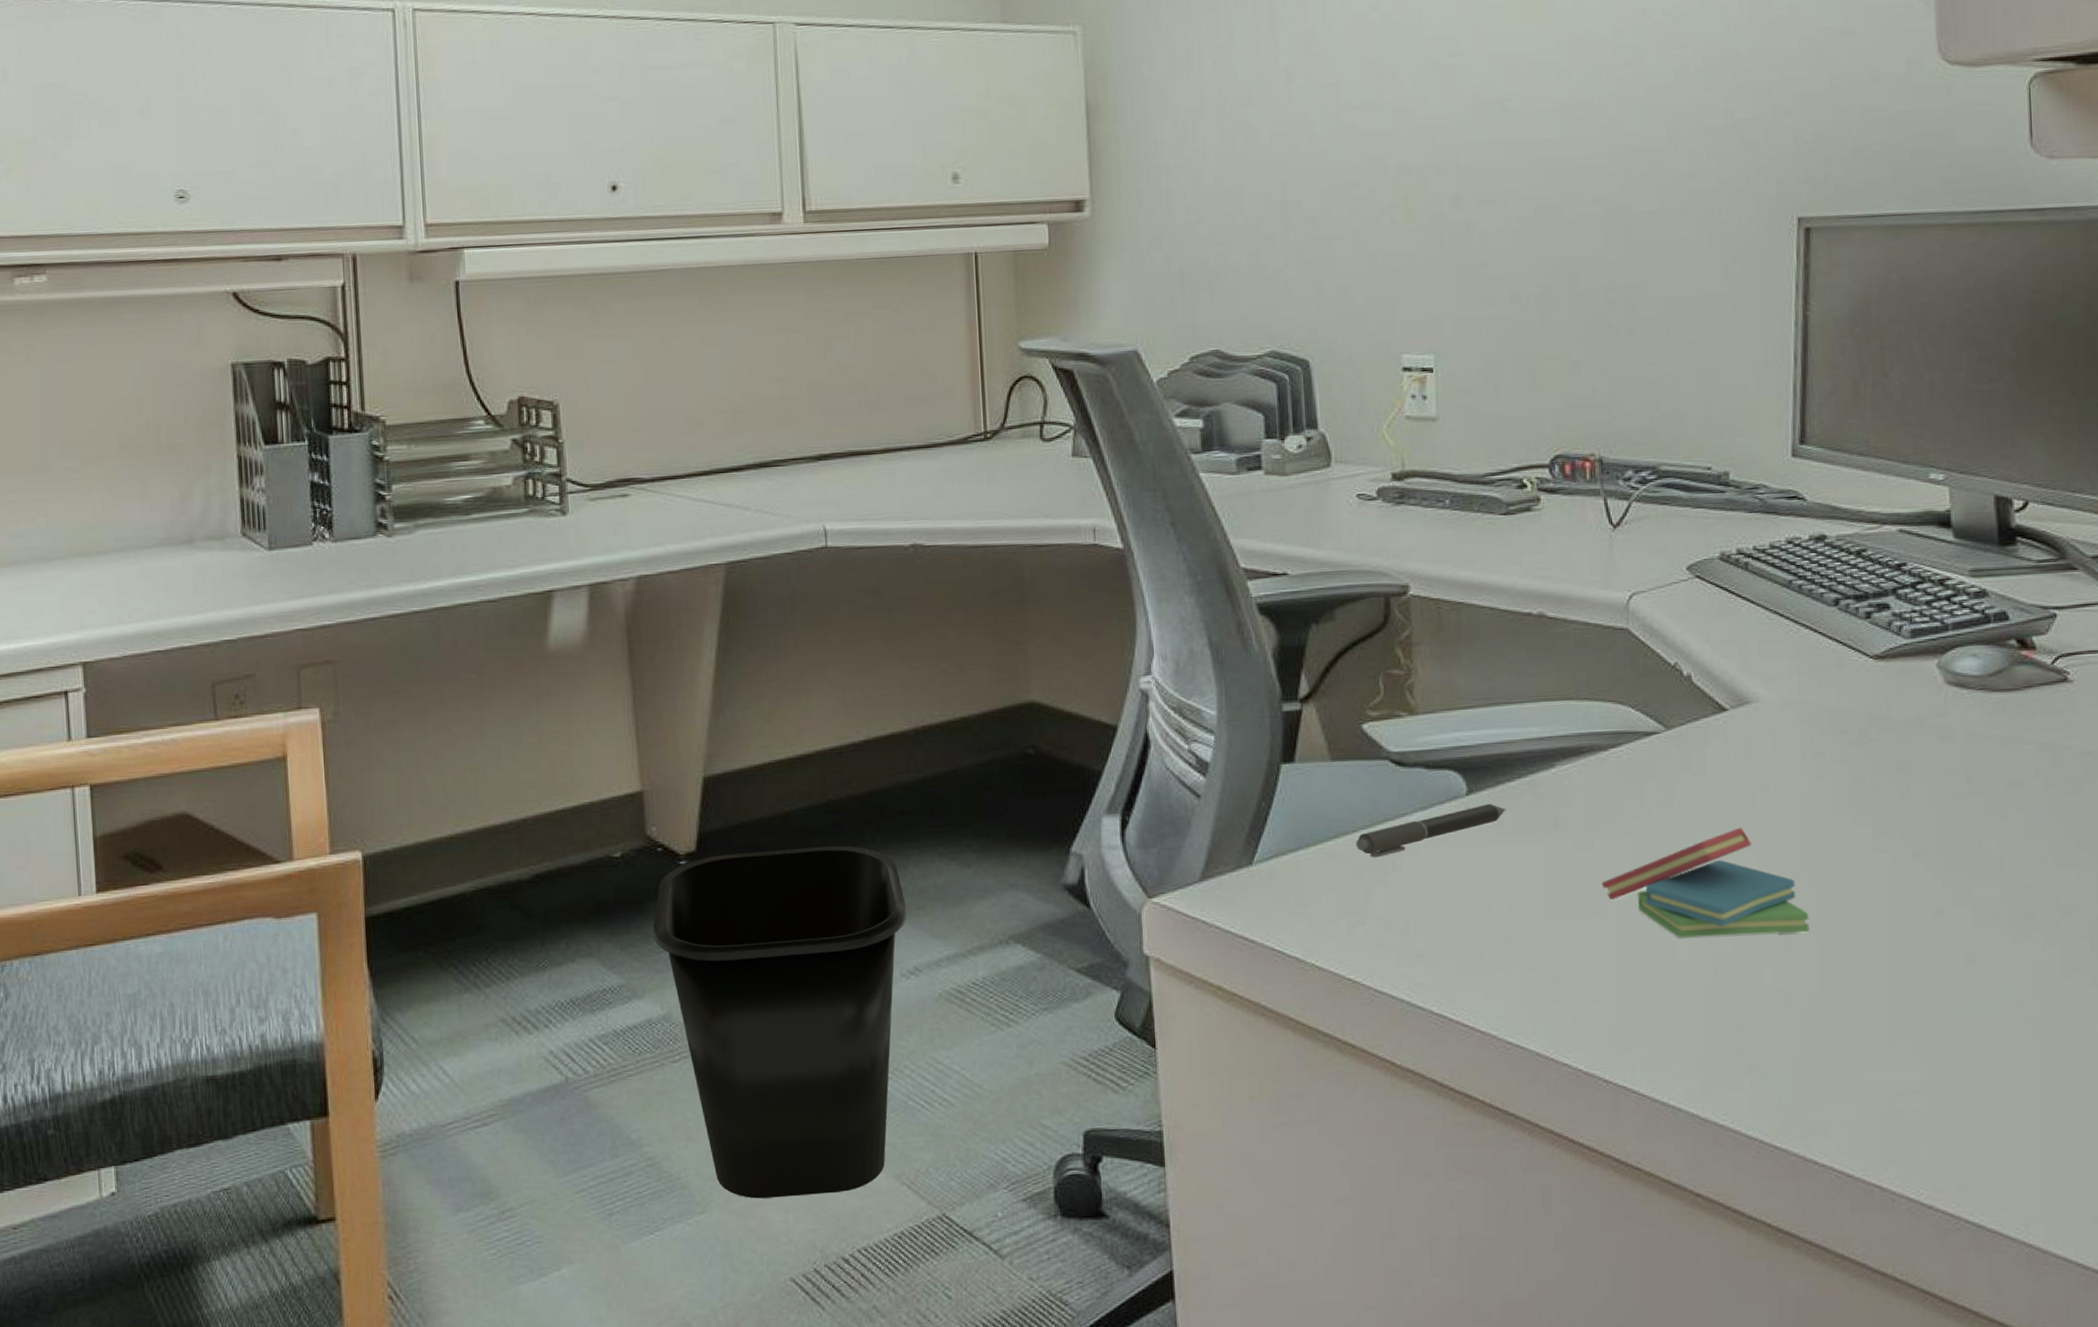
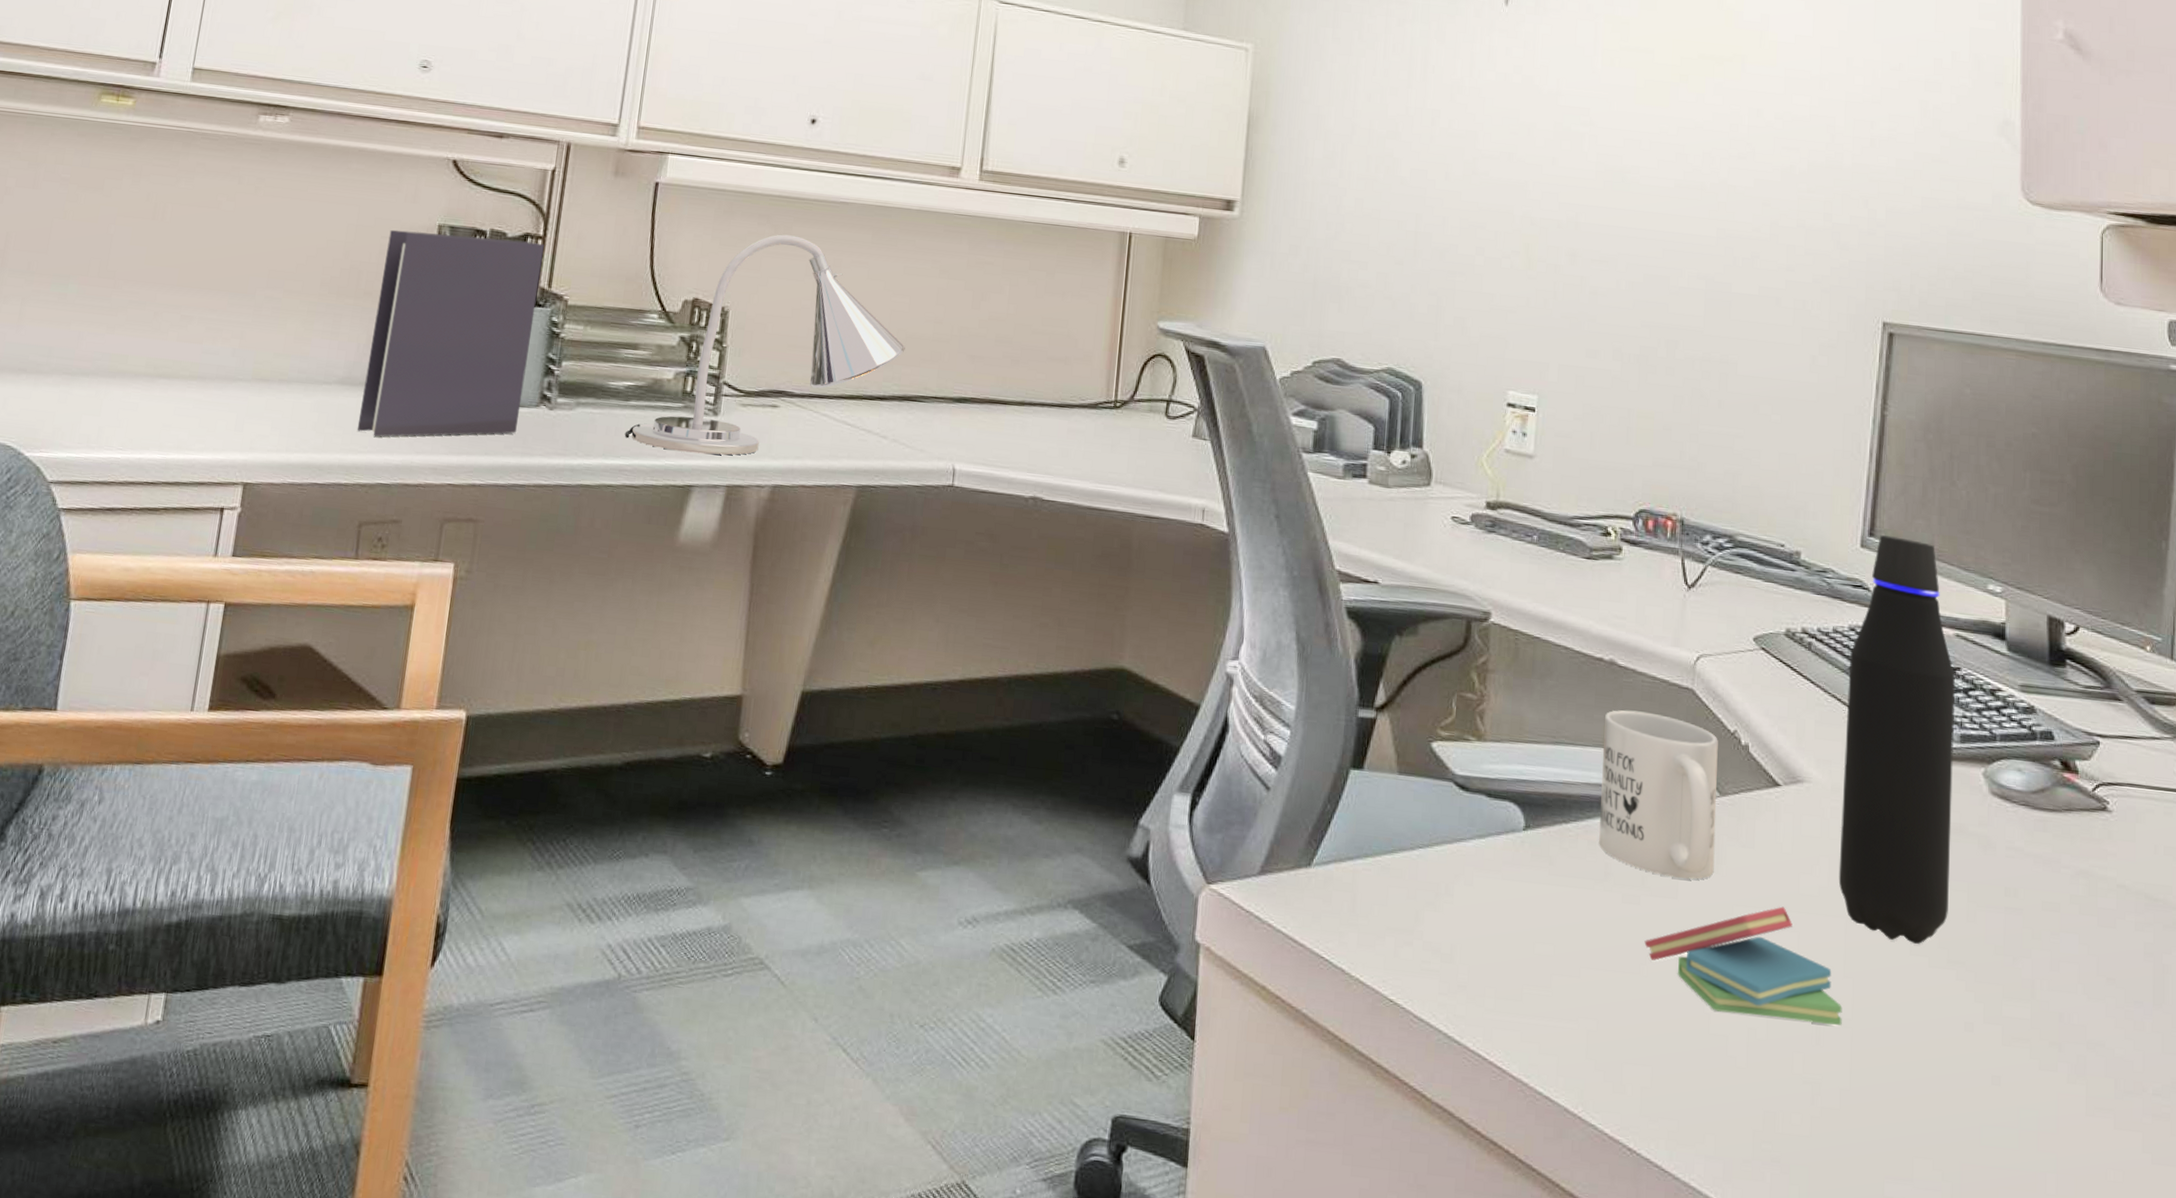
binder: none [180,365,357,594] -> present [357,229,545,437]
table lamp: none [472,314,753,558] -> present [624,234,905,455]
waste bin: present [653,846,906,1199] -> none [728,771,974,1141]
pen: present [1356,803,1506,858] -> none [1412,841,1560,880]
mug: none [1538,659,1666,817] -> present [1599,709,1718,880]
water bottle: none [1789,440,1910,842] -> present [1838,535,1955,944]

